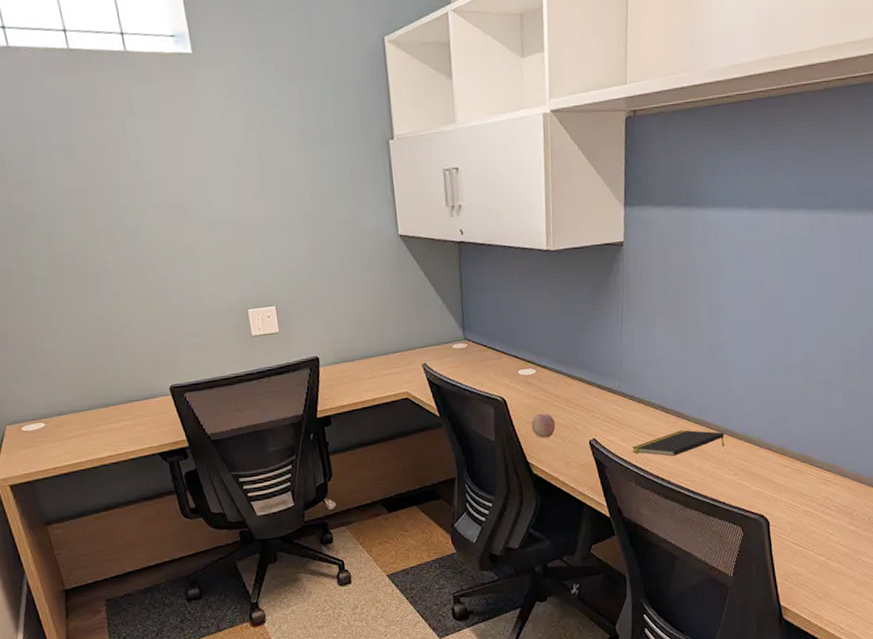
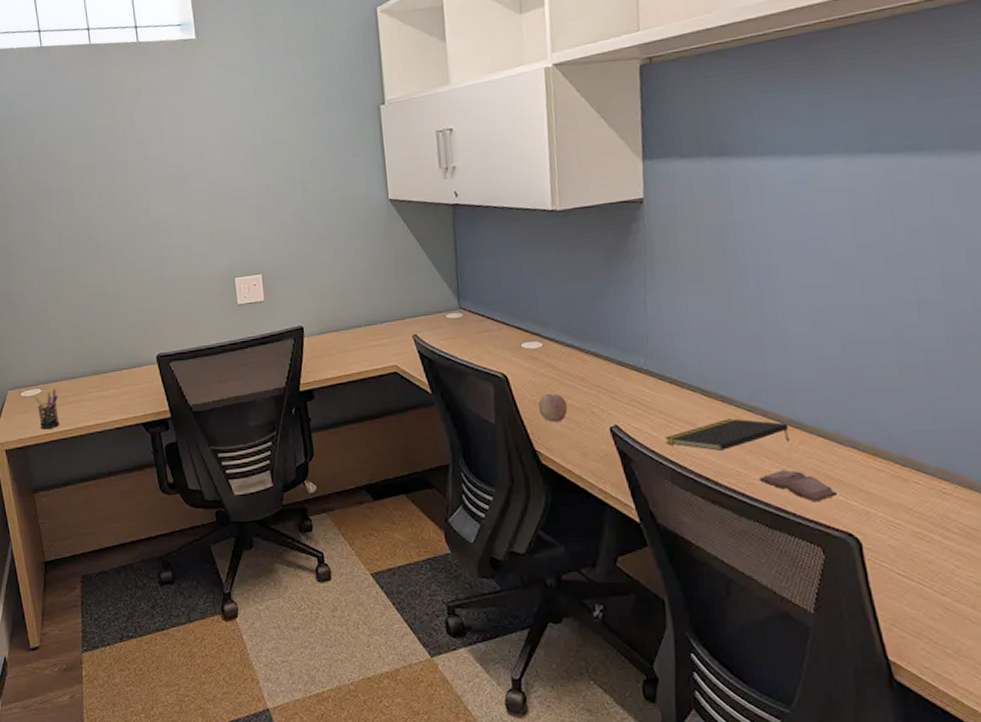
pen holder: none [36,422,69,463] -> present [33,389,60,429]
book: none [701,469,755,493] -> present [759,470,837,502]

